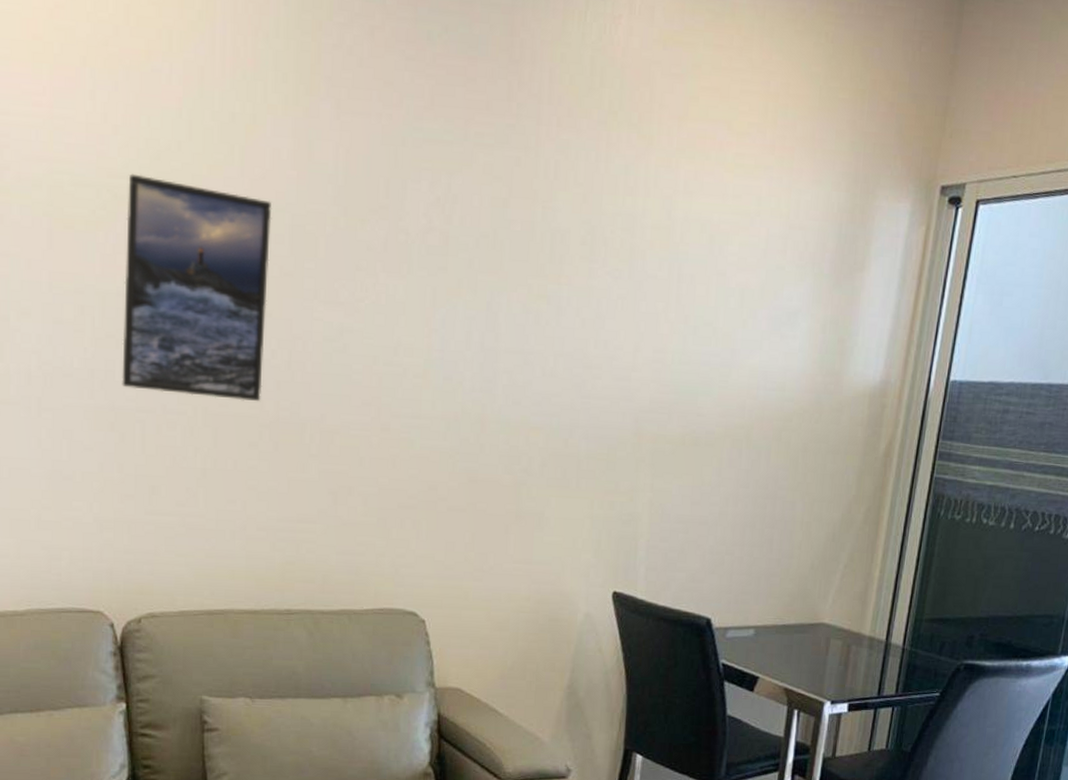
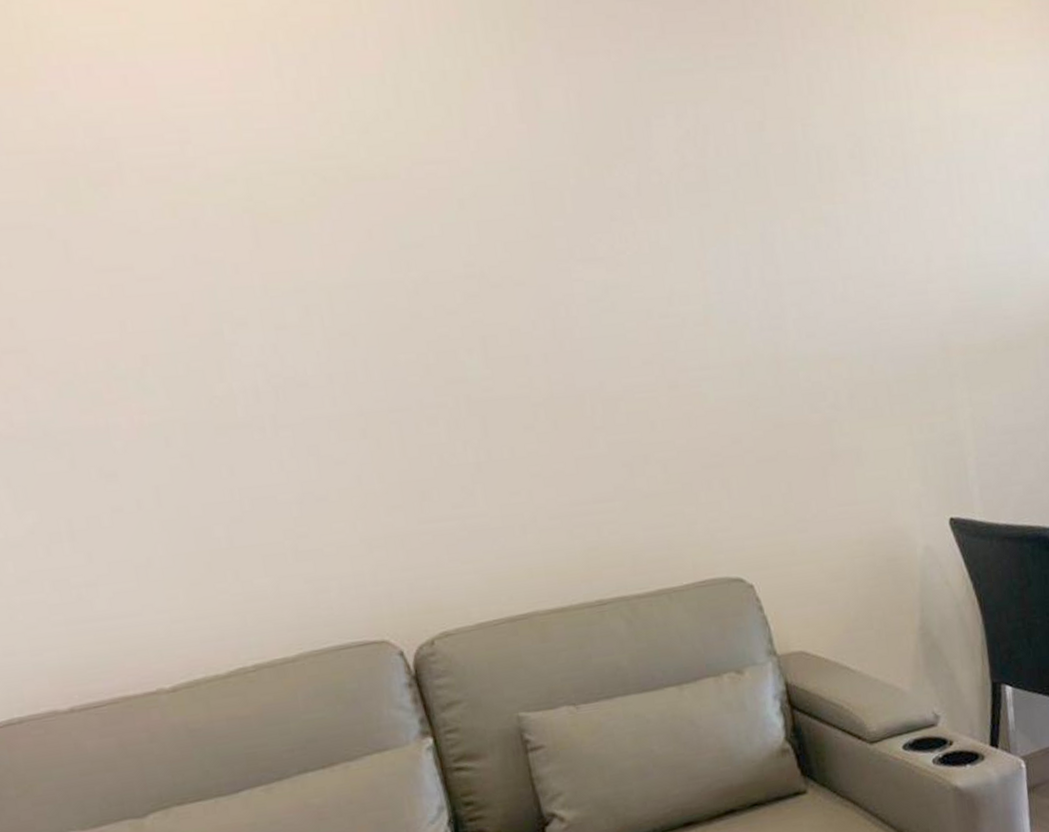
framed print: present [122,173,272,402] -> none [336,151,529,388]

